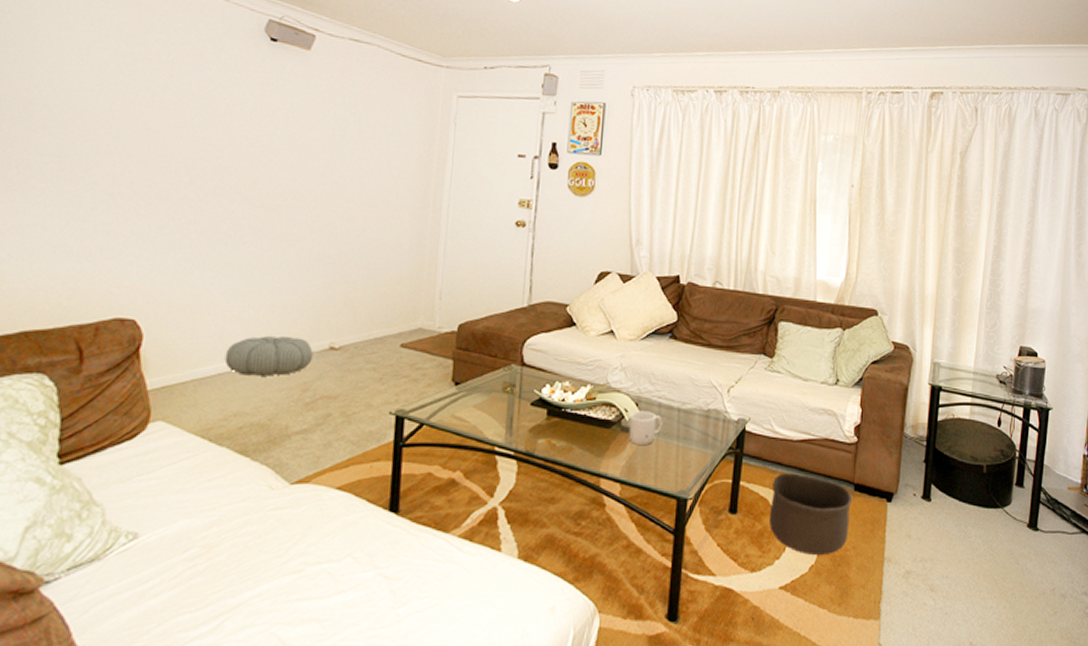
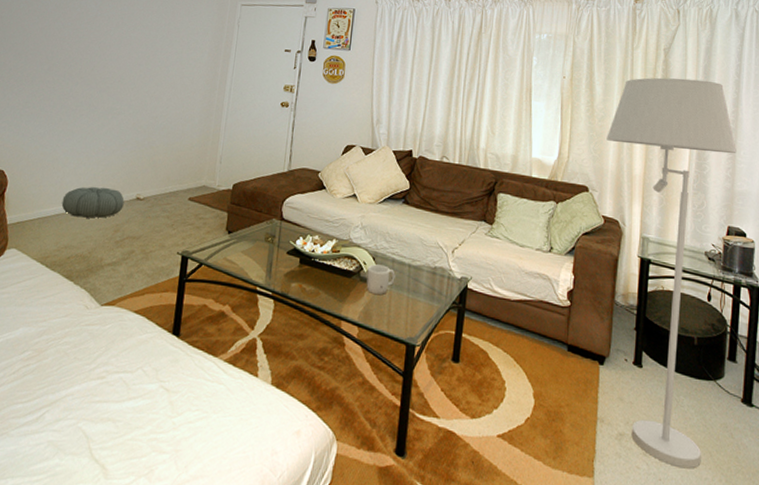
basket: present [768,473,853,556] -> none [488,329,566,410]
floor lamp: none [898,185,1031,600] -> present [606,77,736,469]

